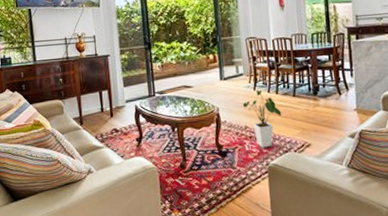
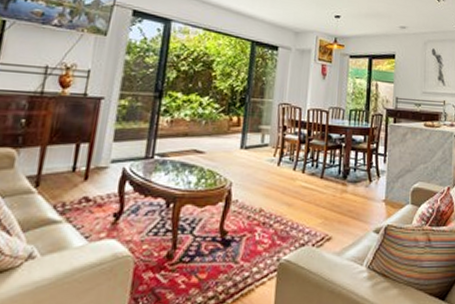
house plant: present [242,89,282,148] -> none [261,165,305,238]

